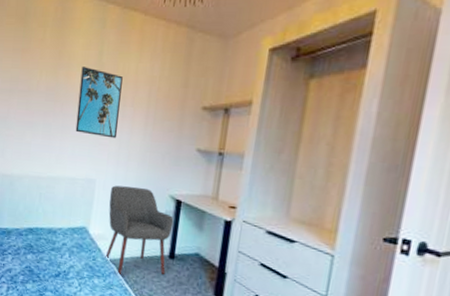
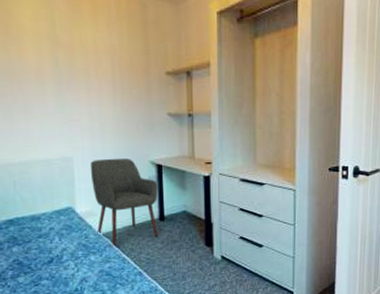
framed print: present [75,67,123,139] -> none [34,40,87,113]

